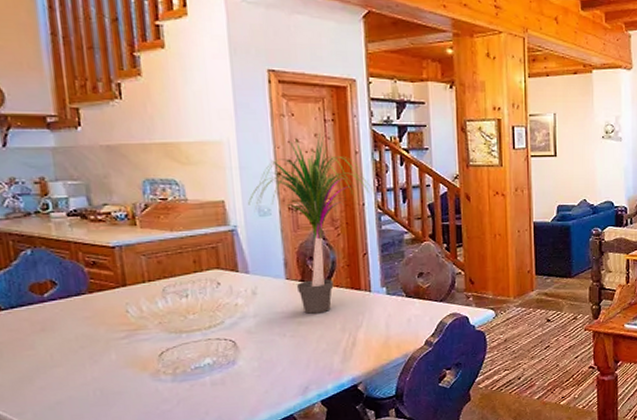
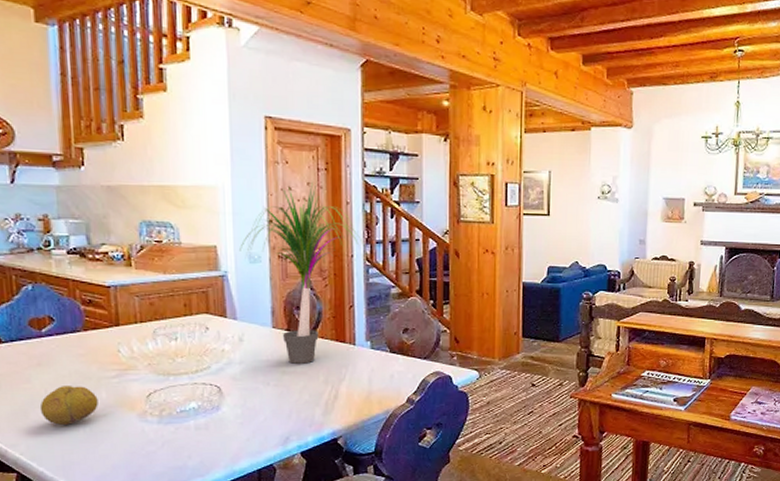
fruit: none [45,349,108,390] -> present [39,386,98,425]

